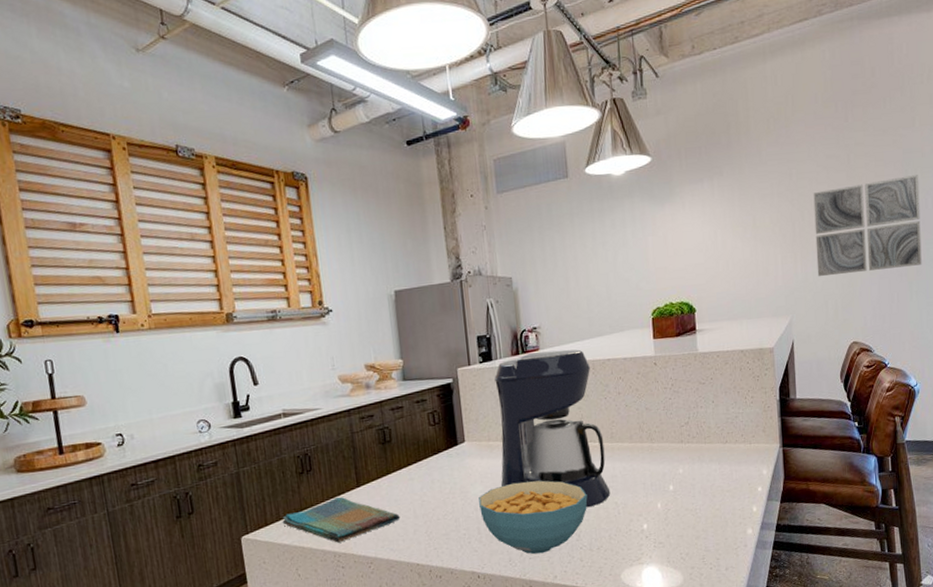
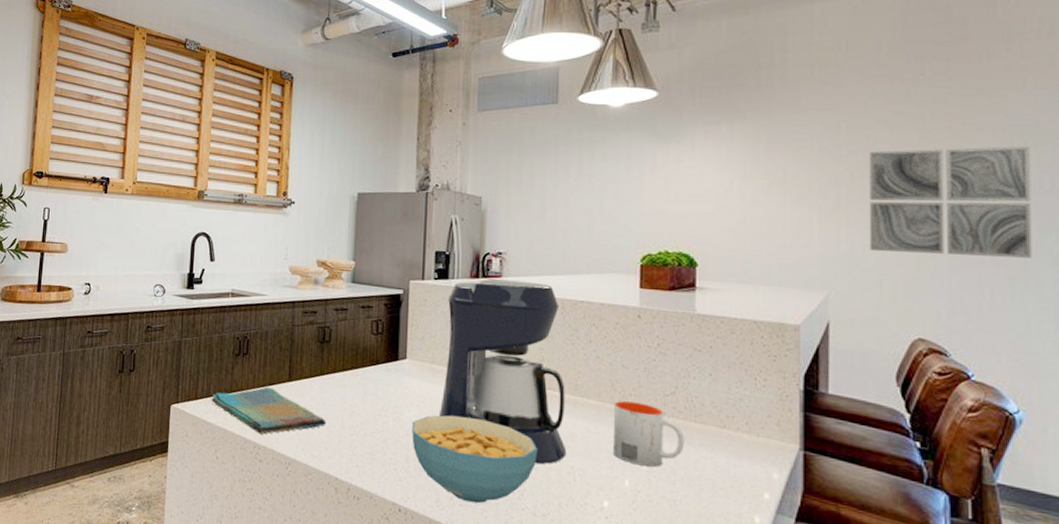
mug: none [643,436,699,489] -> present [614,401,685,467]

